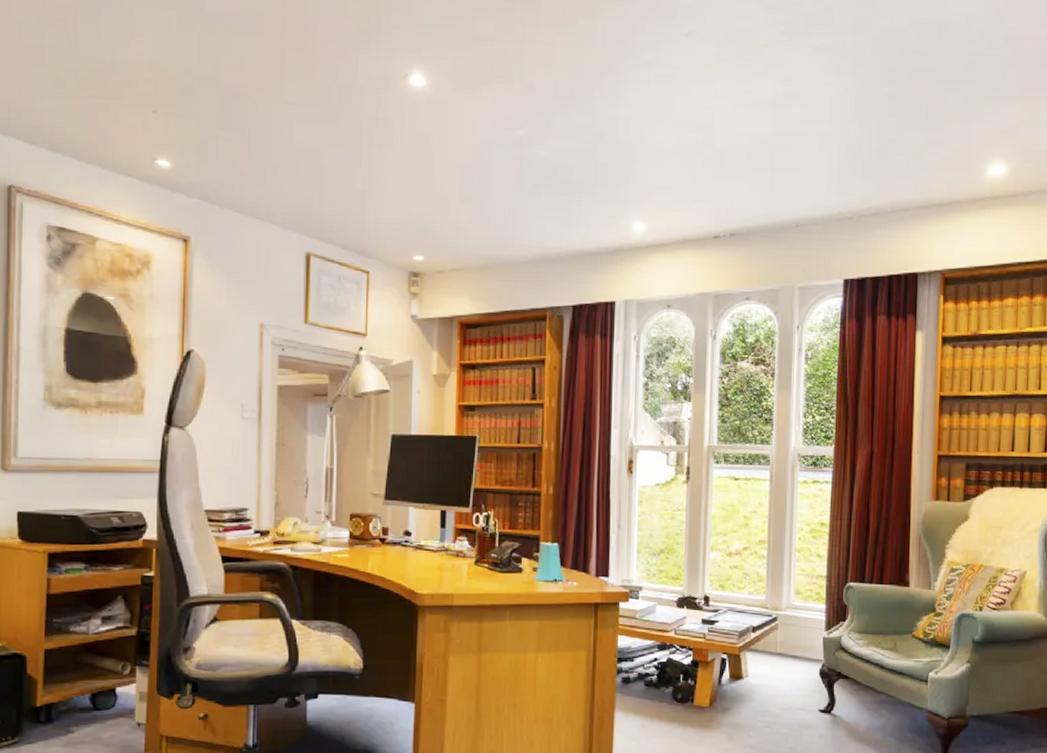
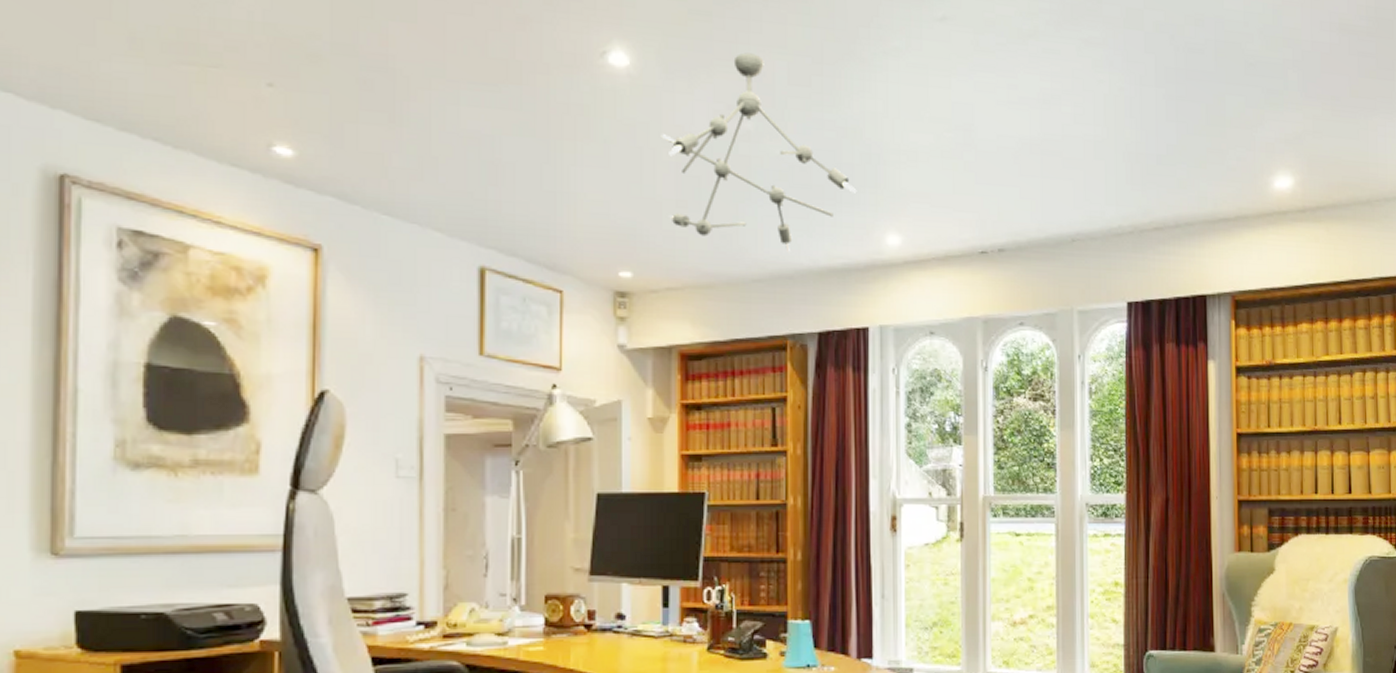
ceiling light fixture: none [449,71,610,240] -> present [661,52,857,254]

